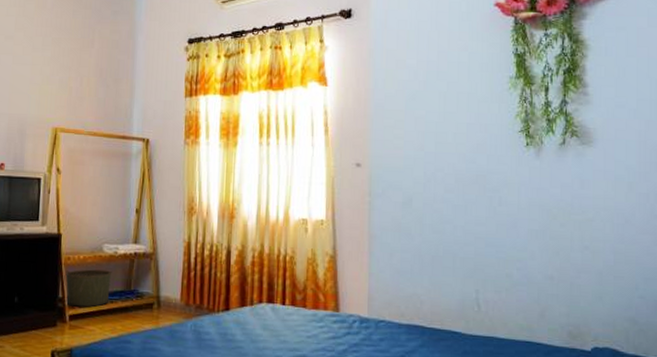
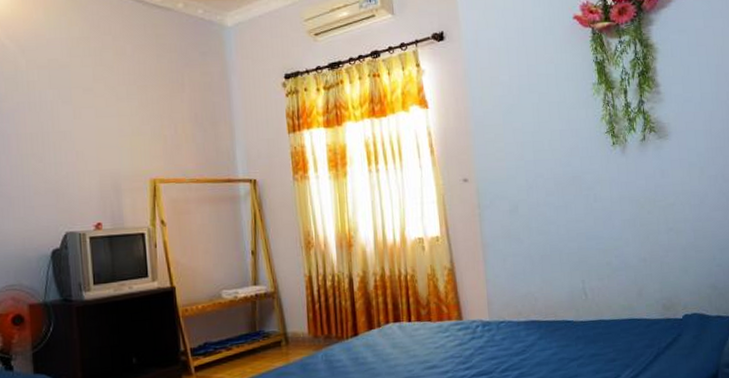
basket: present [65,269,112,307] -> none [185,316,235,358]

